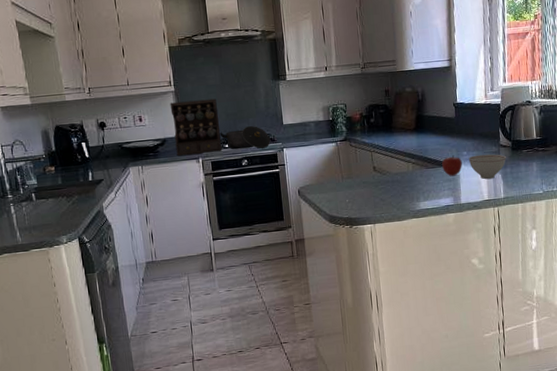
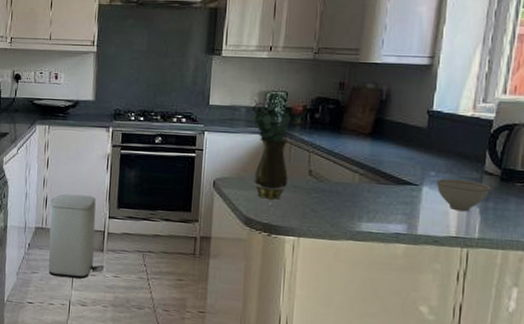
pedal bin: none [155,223,217,303] -> present [48,193,105,279]
spice rack: present [170,98,223,157] -> none [87,63,139,125]
cooking pot: present [220,126,270,150] -> none [136,101,191,128]
vase: none [319,114,358,197] -> present [251,99,292,200]
fruit: present [442,155,462,177] -> none [399,173,427,199]

